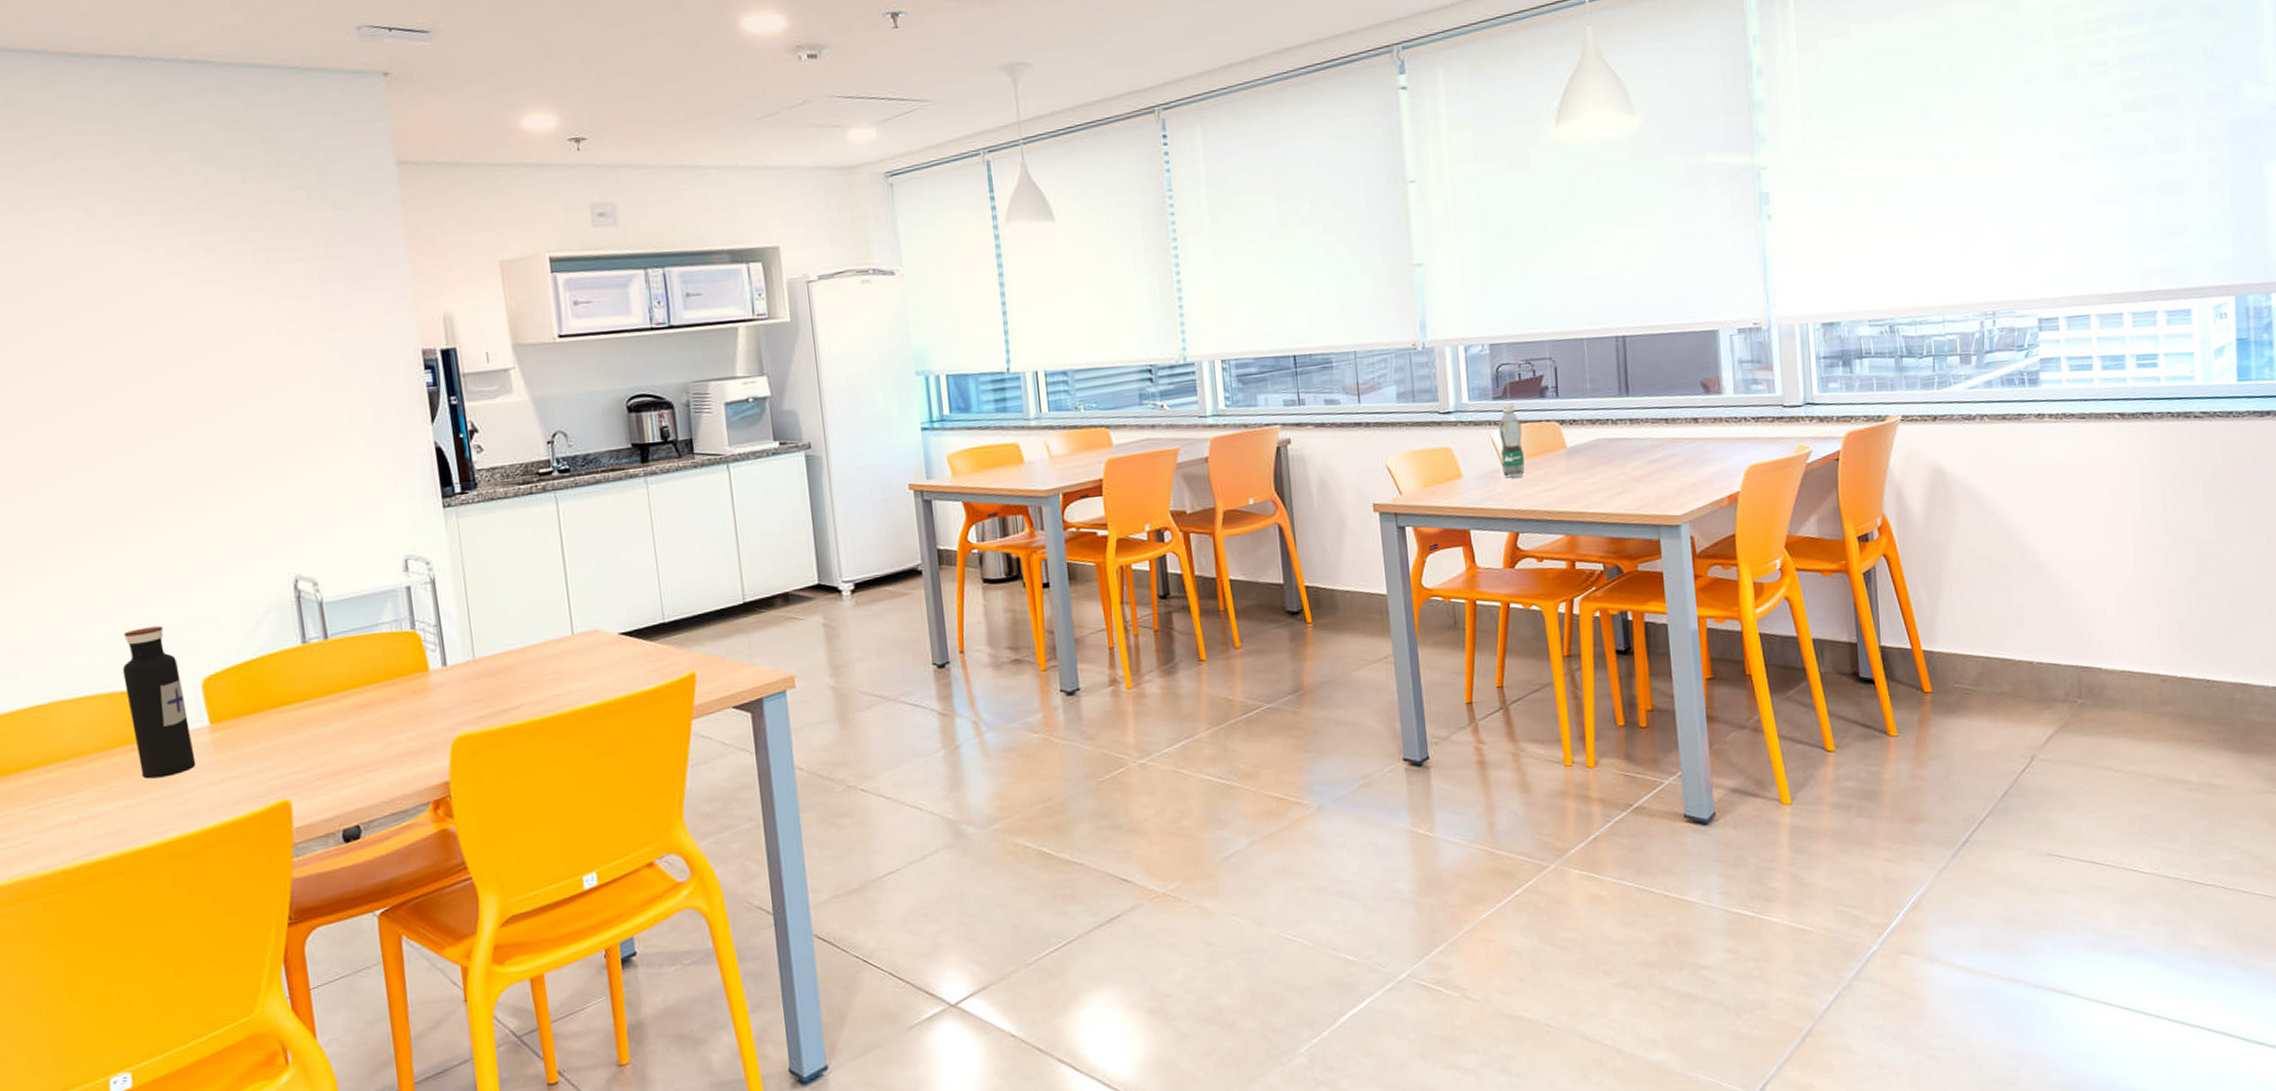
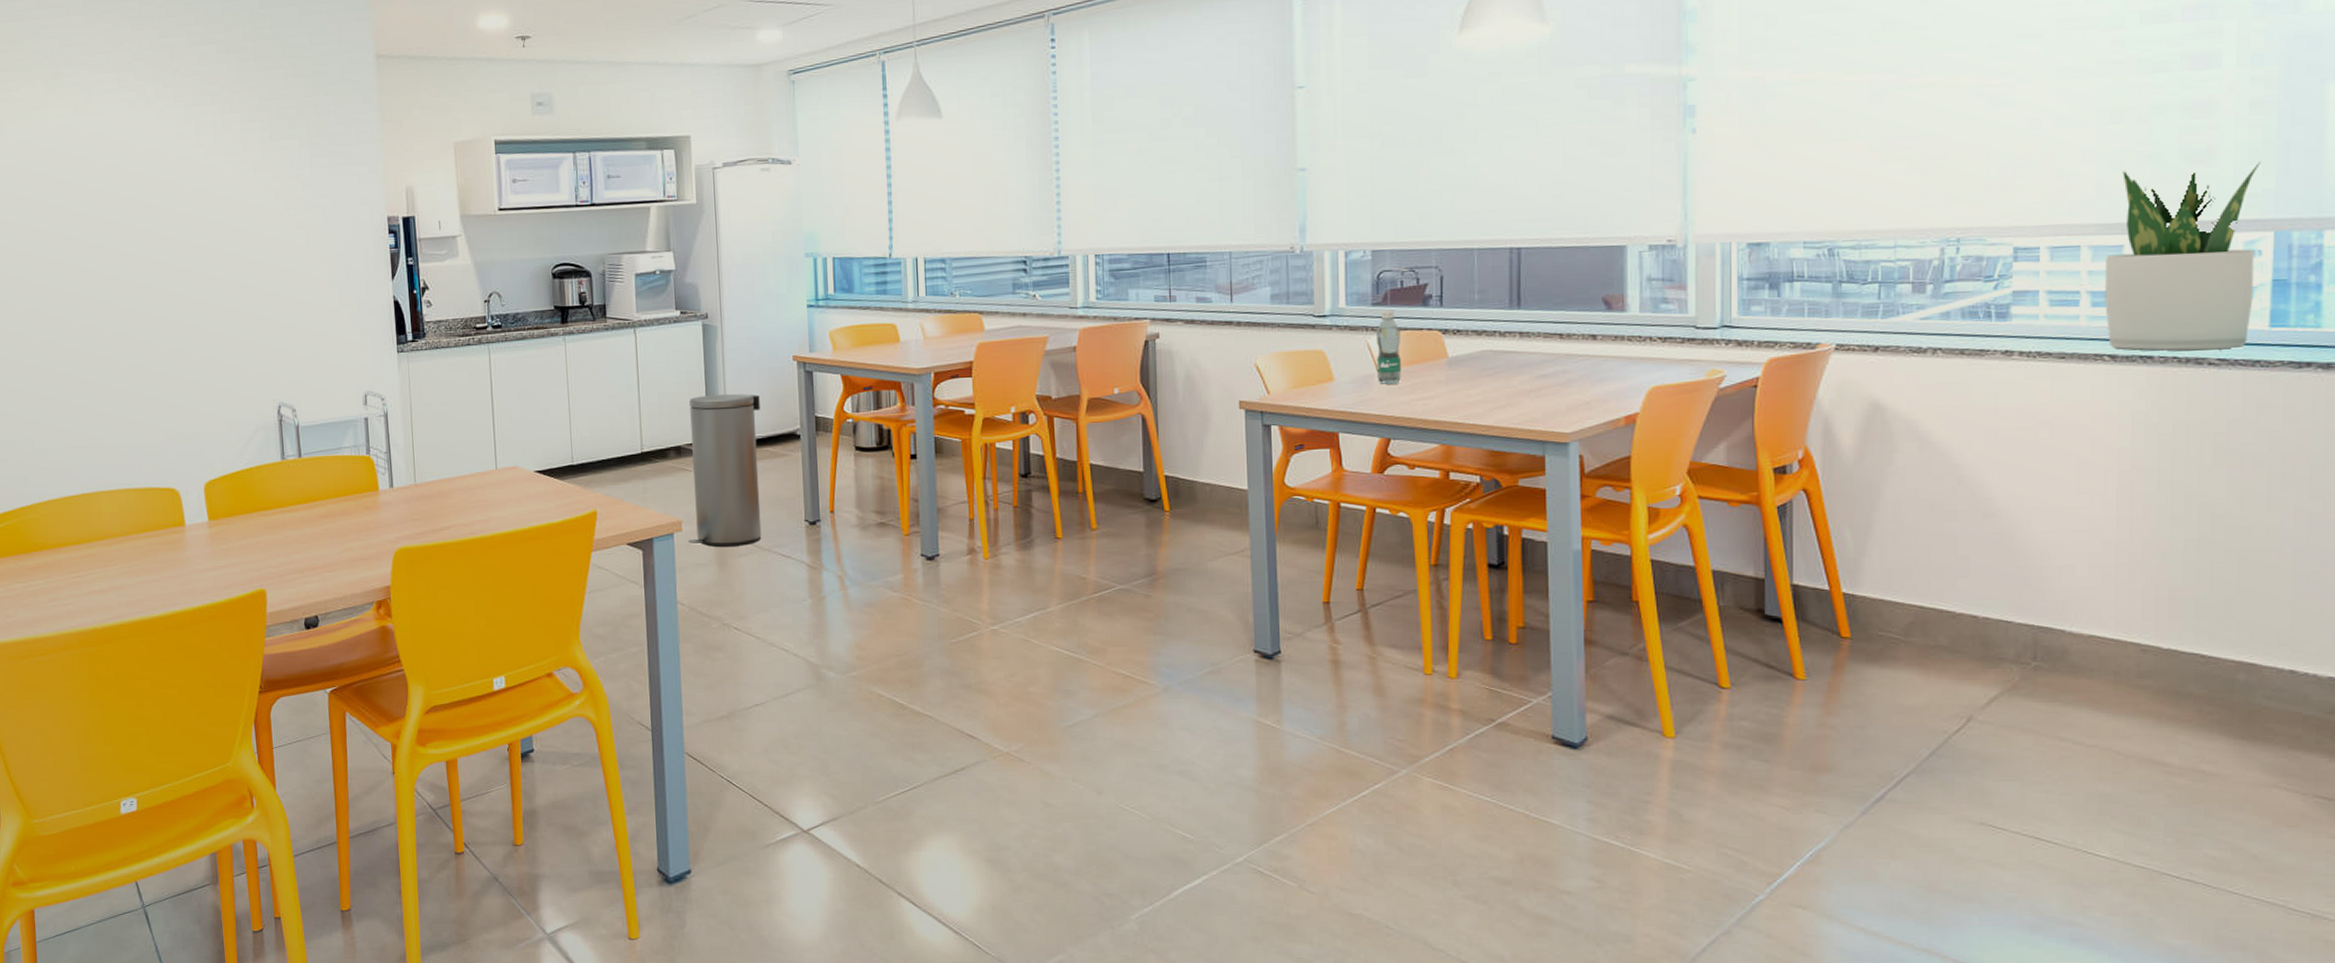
water bottle: present [122,626,196,779] -> none [146,436,197,561]
pedal bin: none [795,529,886,702] -> present [687,394,762,548]
planter: none [2110,234,2224,408] -> present [2105,161,2260,351]

